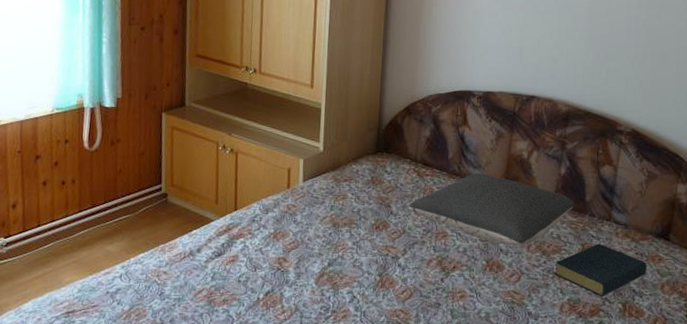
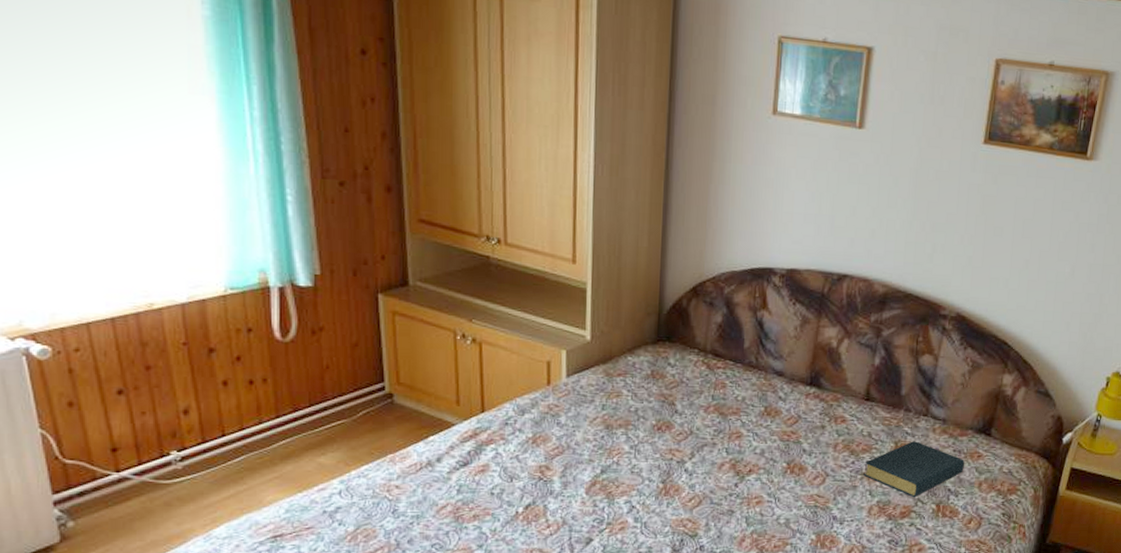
pillow: present [408,173,575,246] -> none [695,365,889,446]

